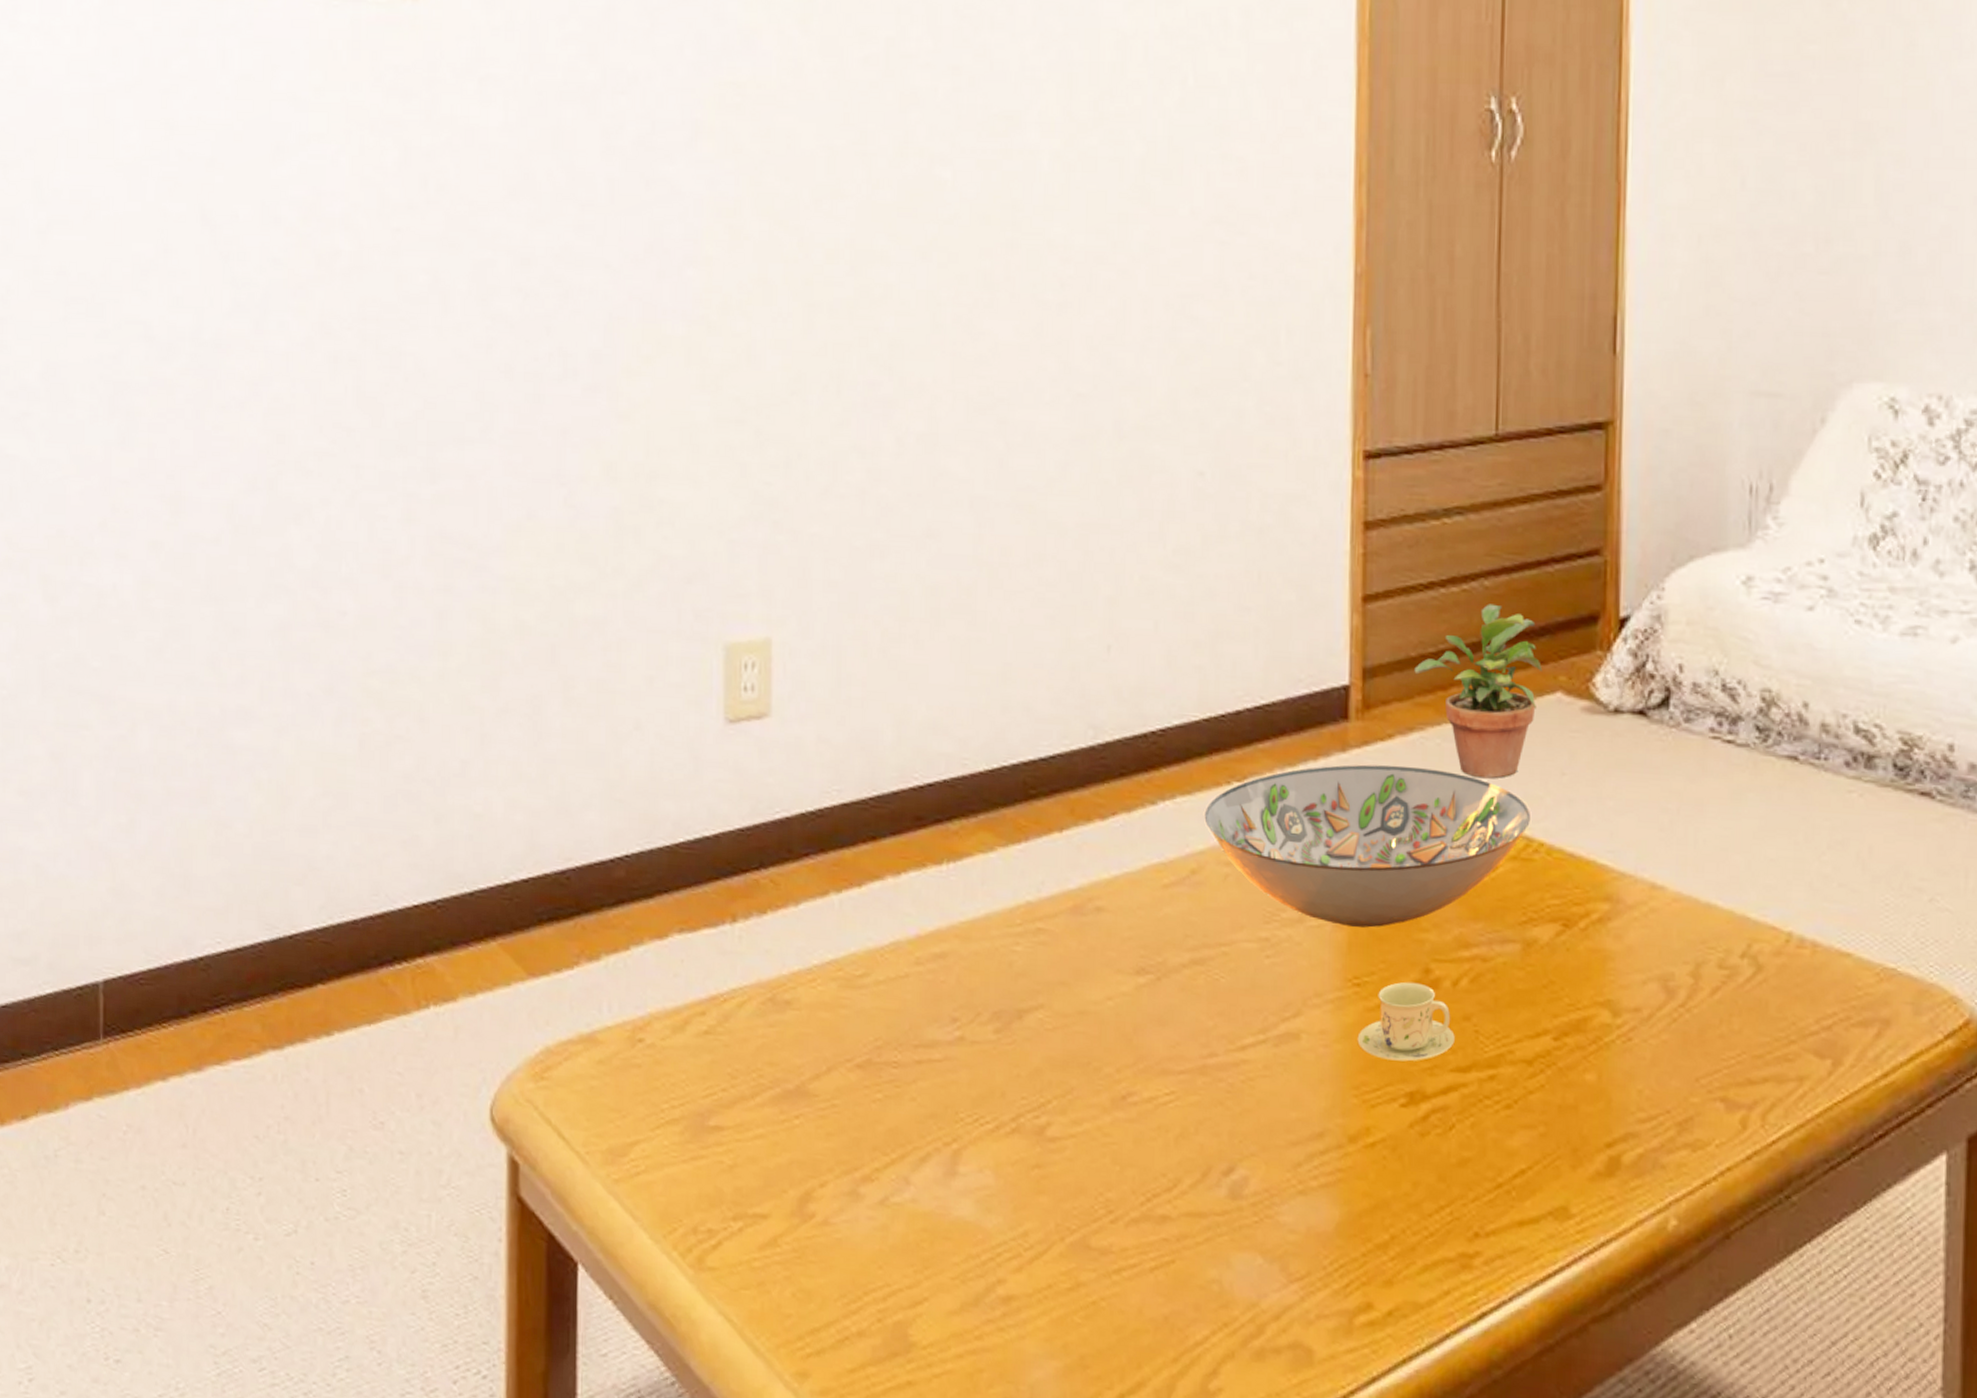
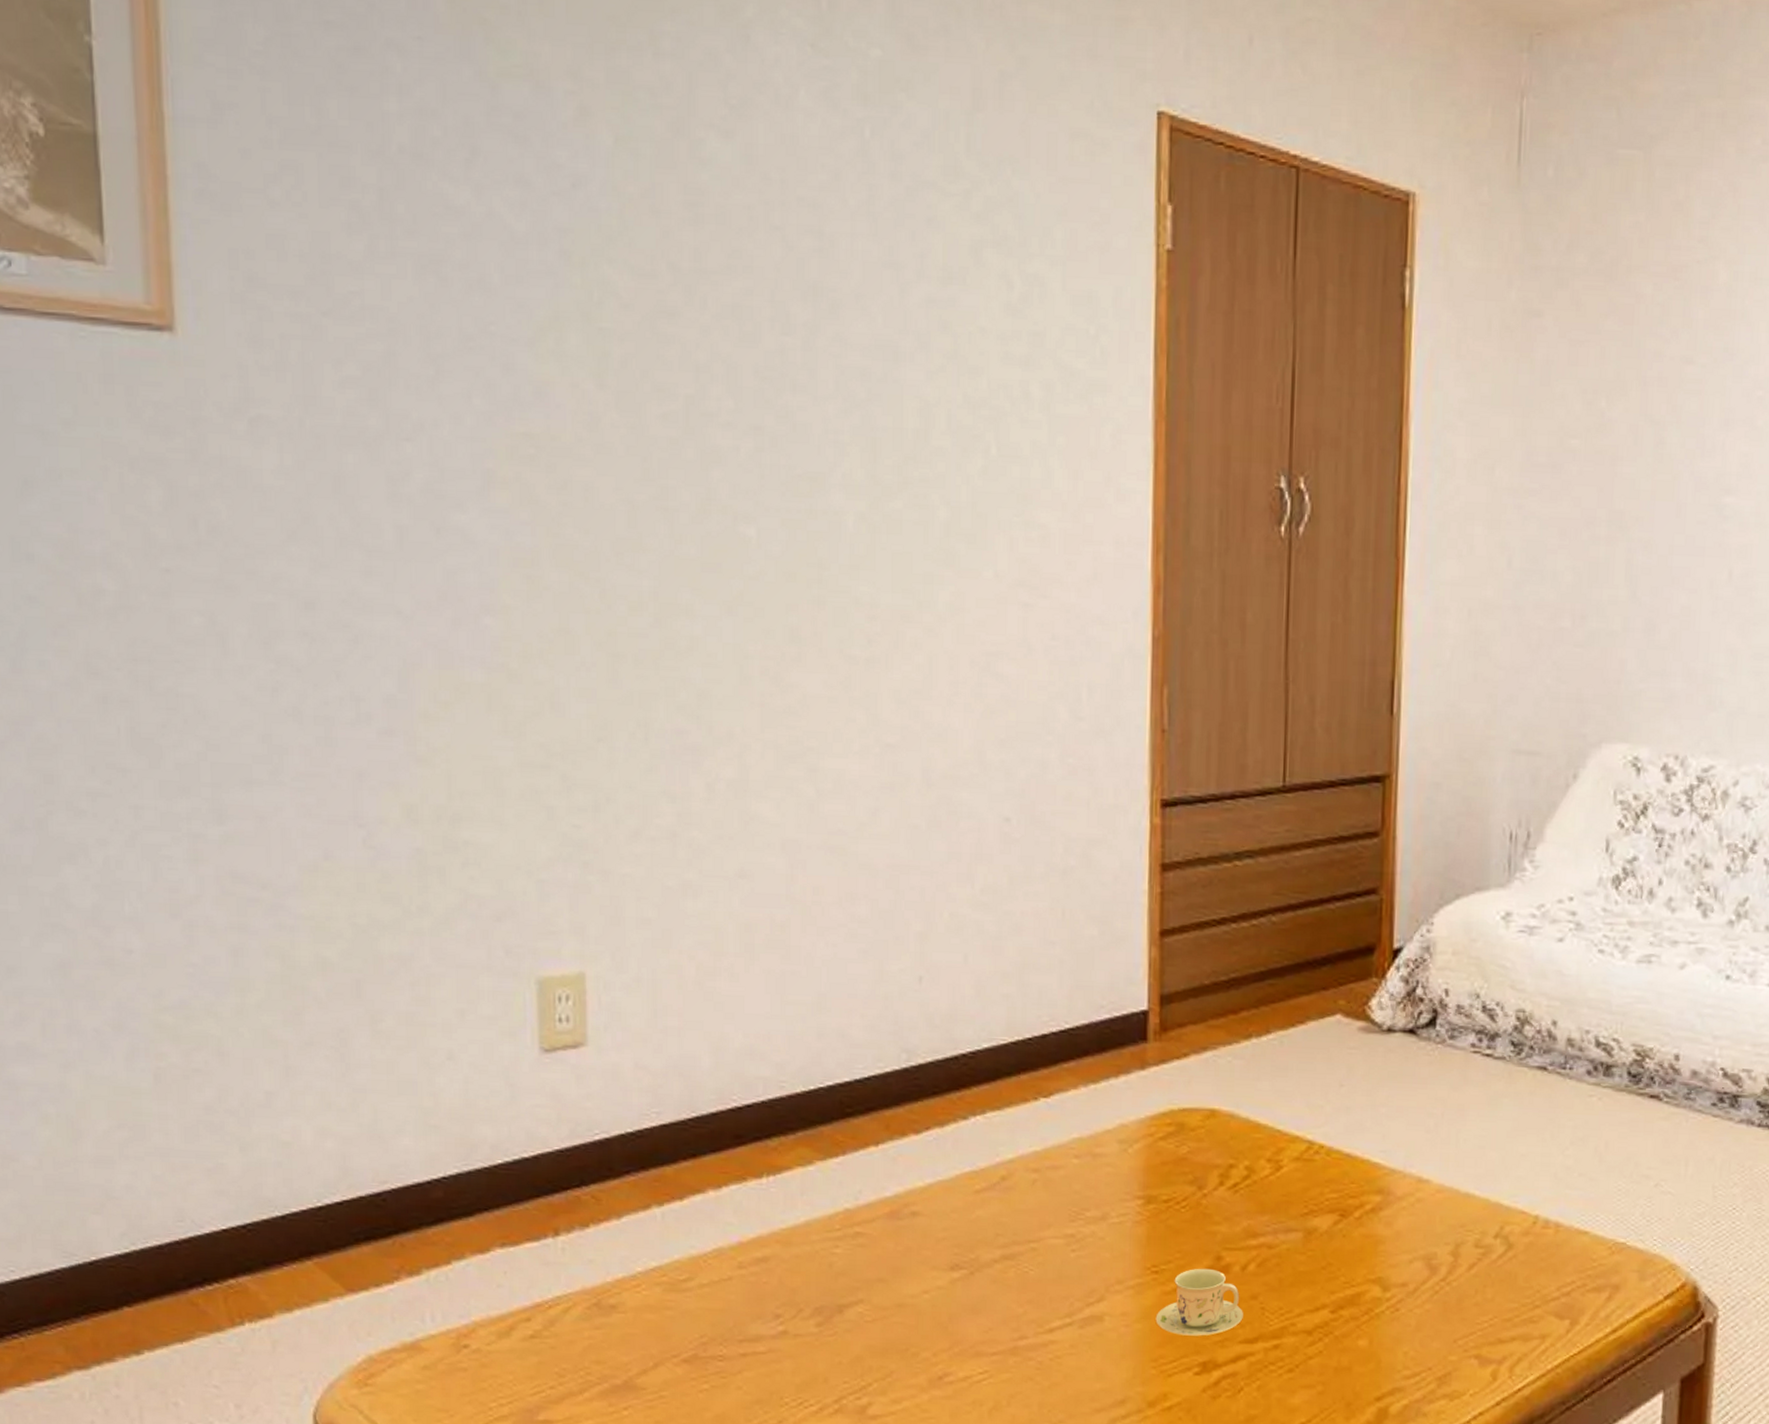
decorative bowl: present [1204,764,1532,928] -> none [1013,1080,1313,1223]
potted plant: present [1414,604,1543,779] -> none [1208,937,1324,1091]

